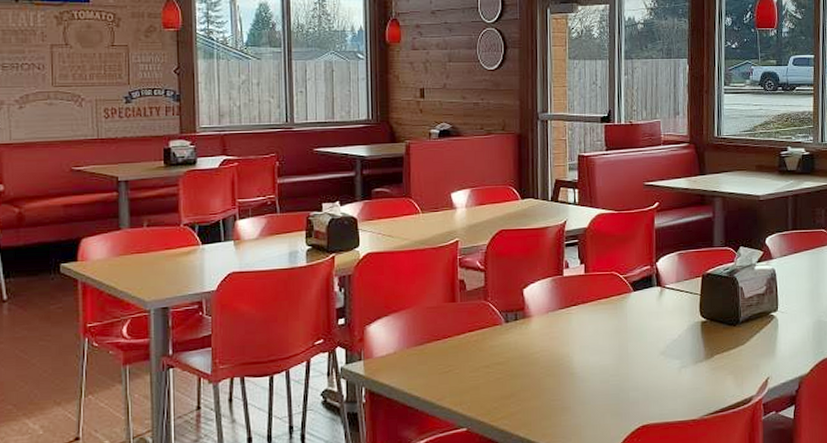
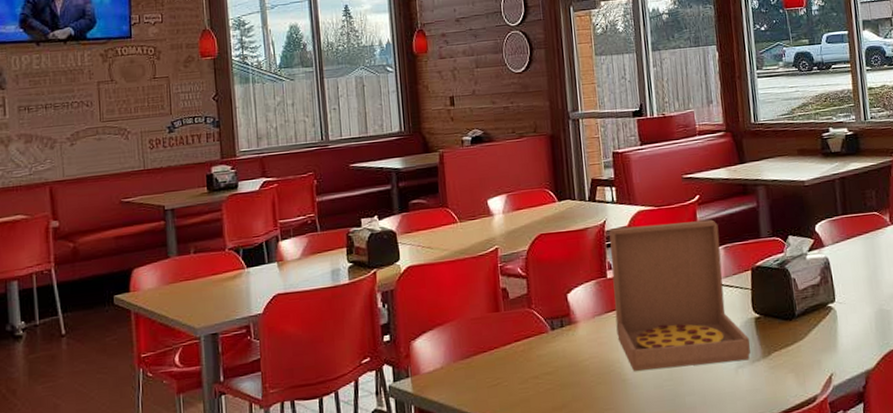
pizza box: none [568,226,695,366] -> present [609,219,751,371]

